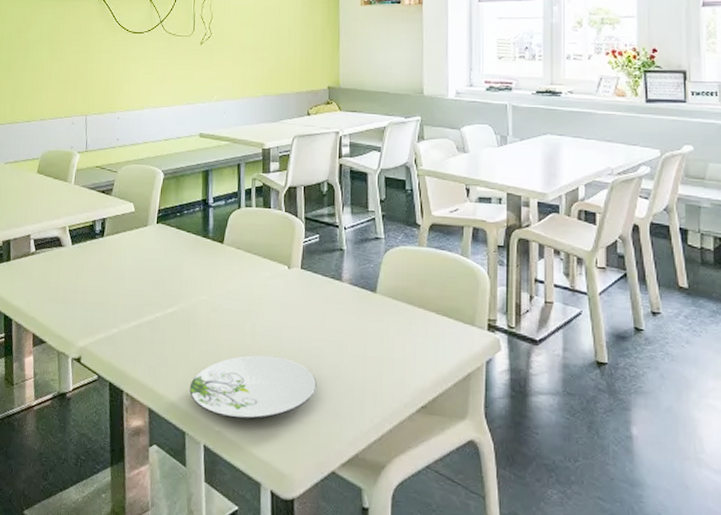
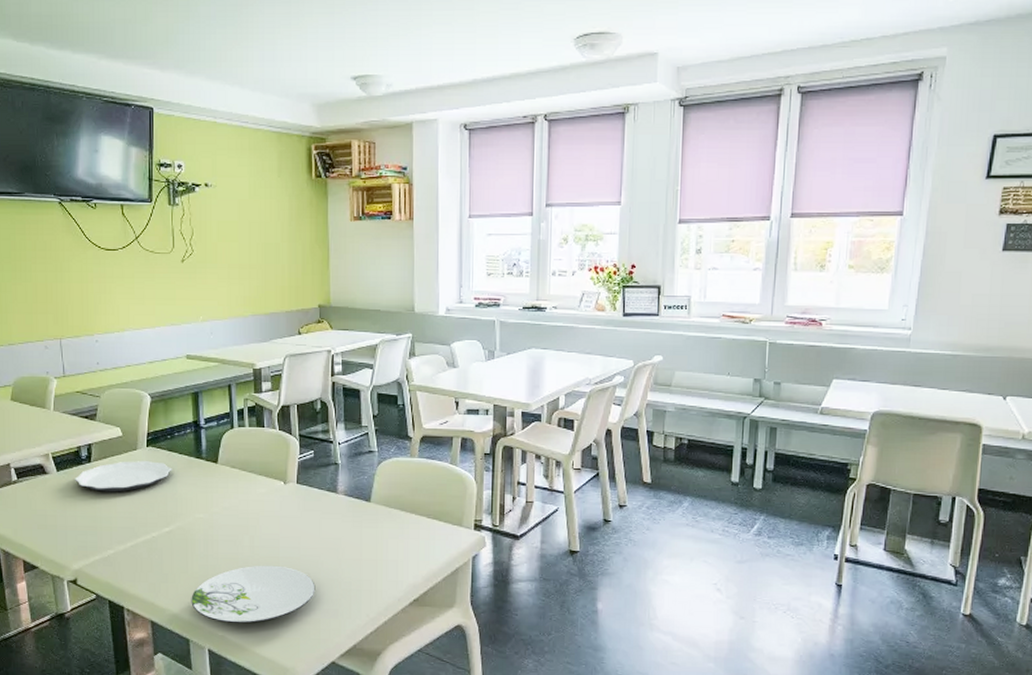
plate: none [87,237,179,269] -> present [74,461,172,492]

